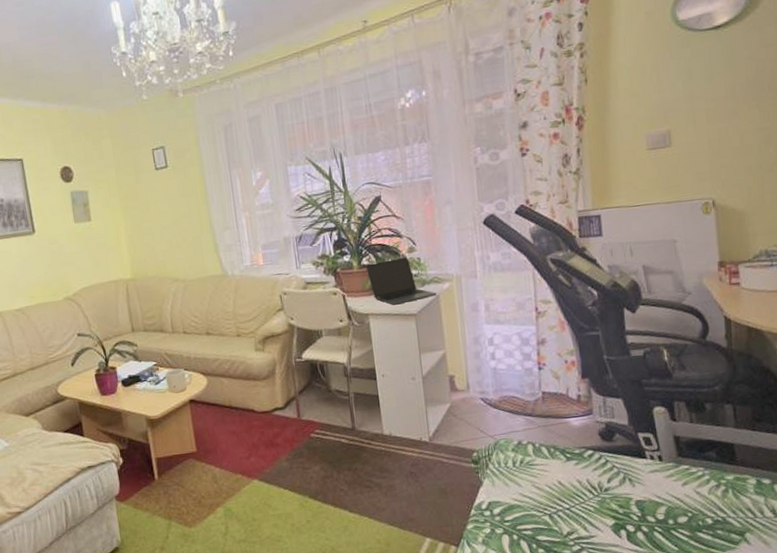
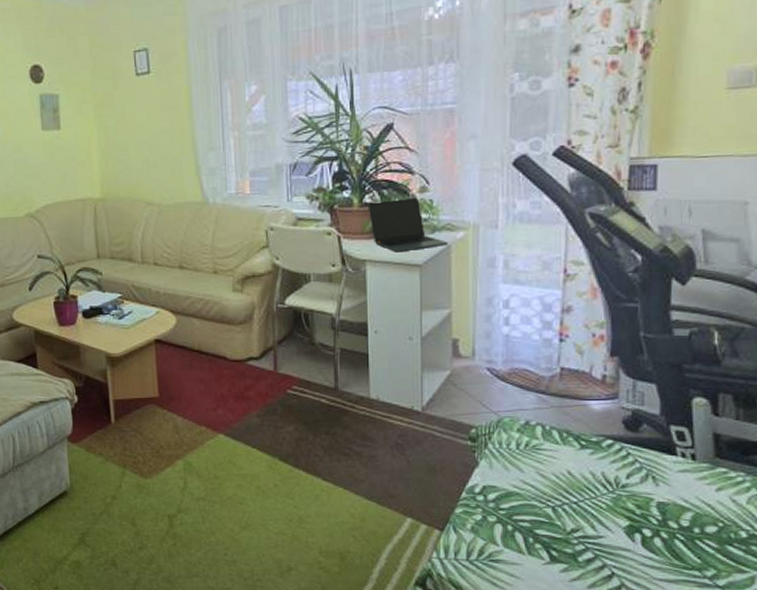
mug: present [164,368,193,394] -> none [129,303,160,331]

